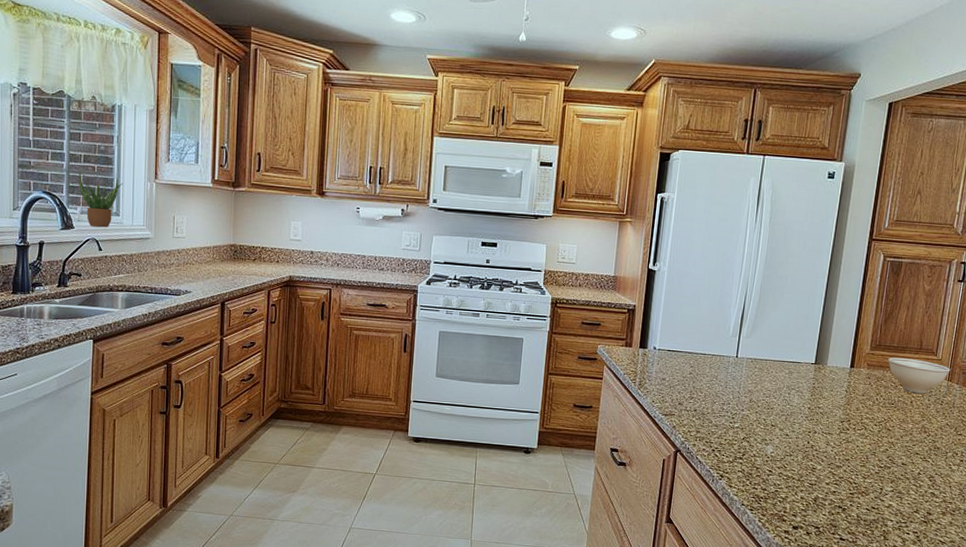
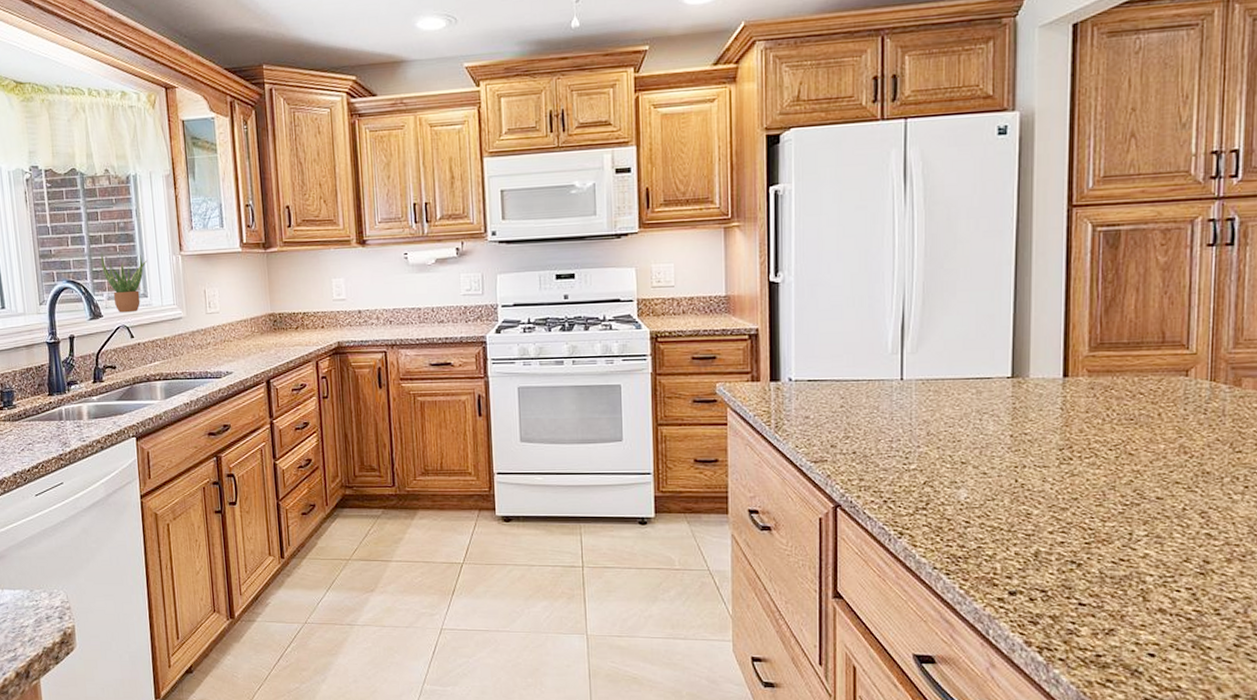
bowl: present [887,357,951,394] -> none [1116,356,1212,402]

